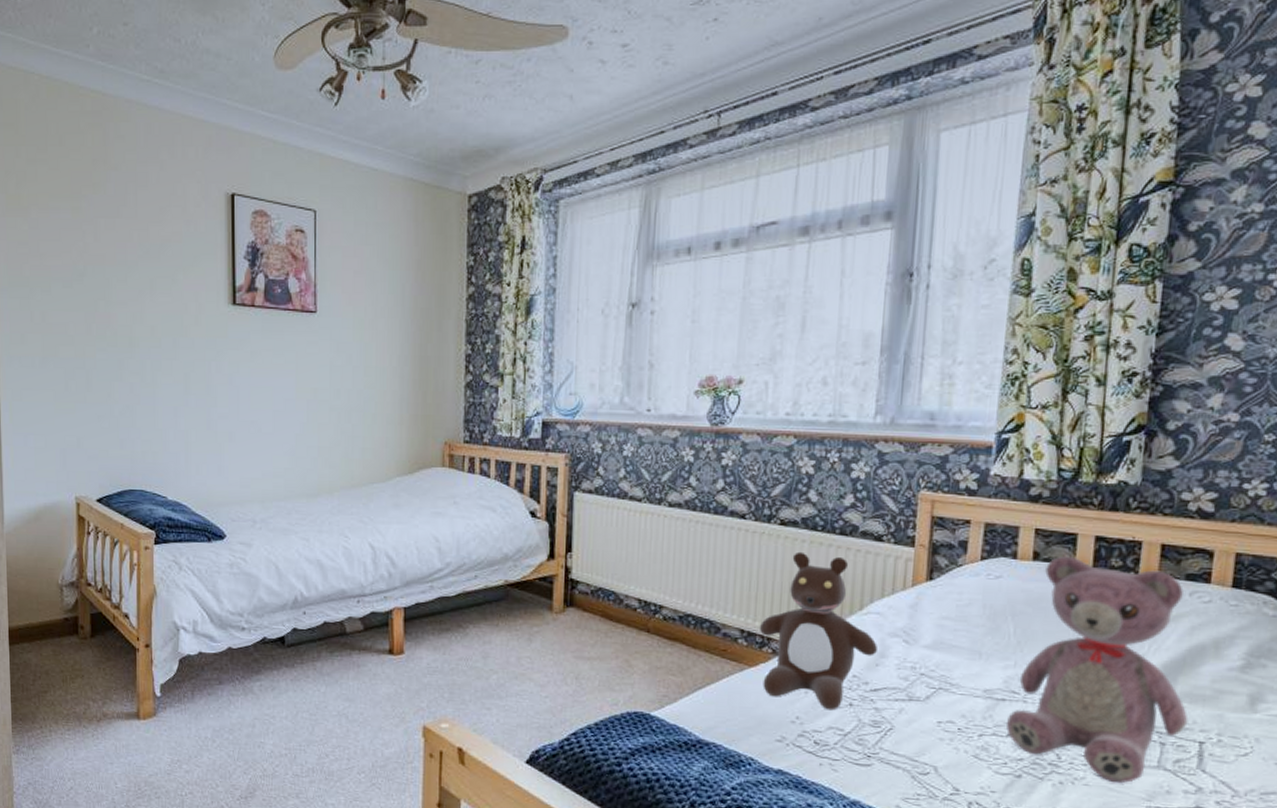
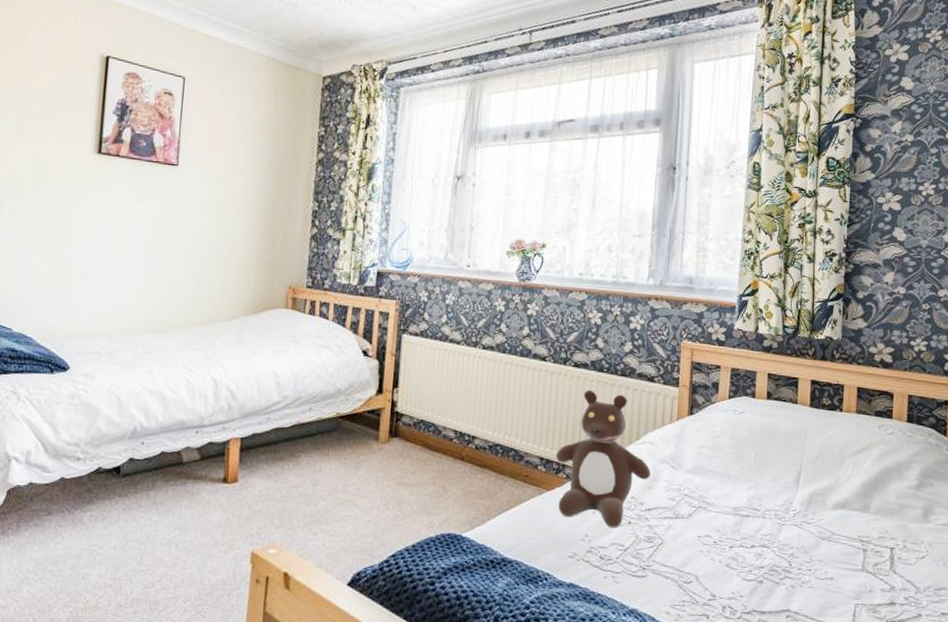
teddy bear: present [1006,556,1189,783] -> none [751,395,882,584]

